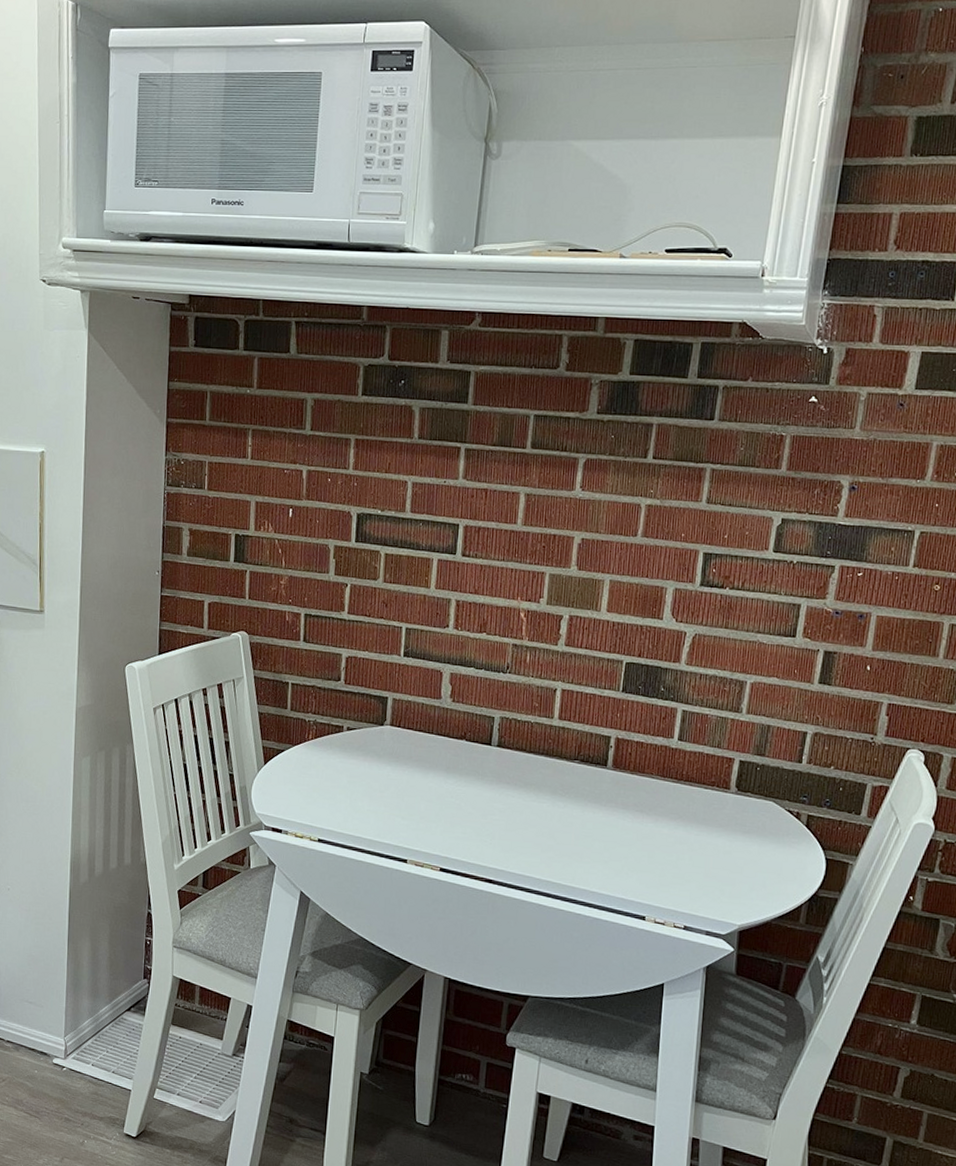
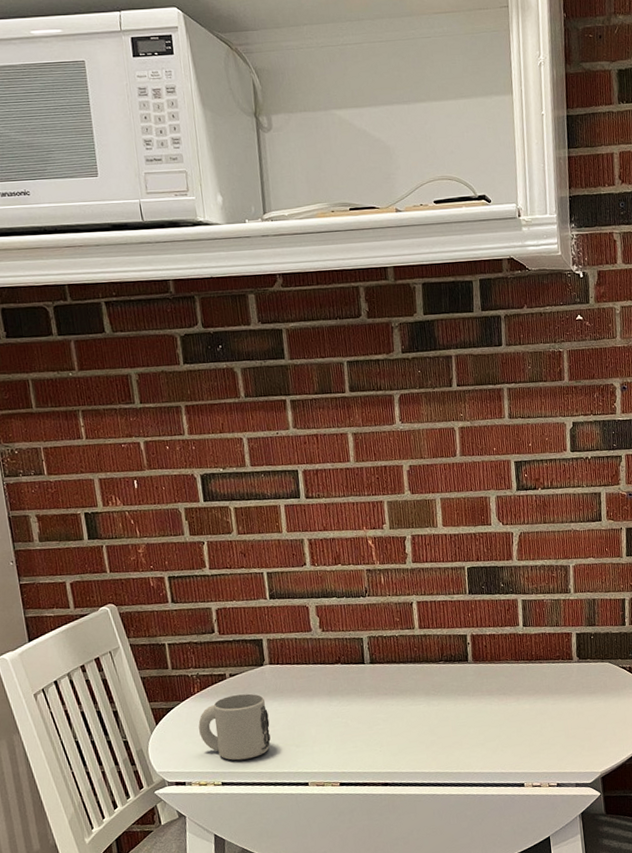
mug: none [306,750,380,821] -> present [198,693,271,761]

